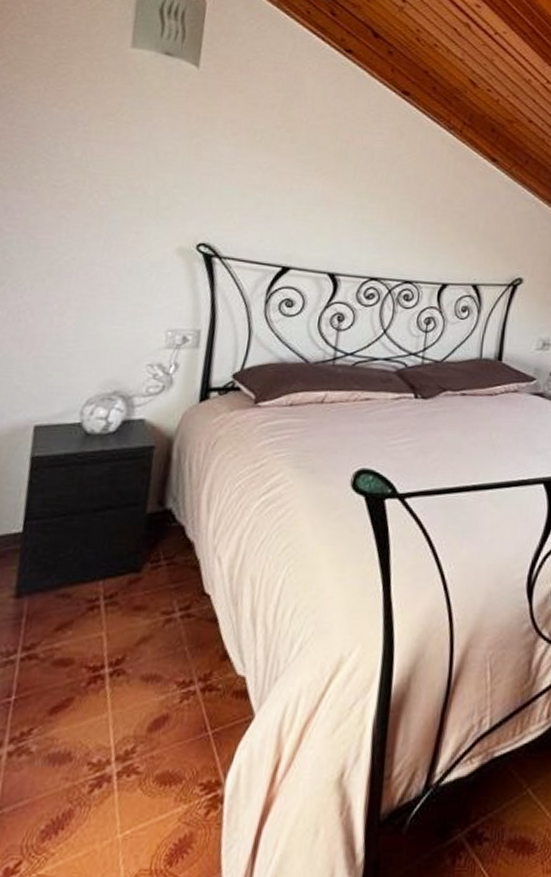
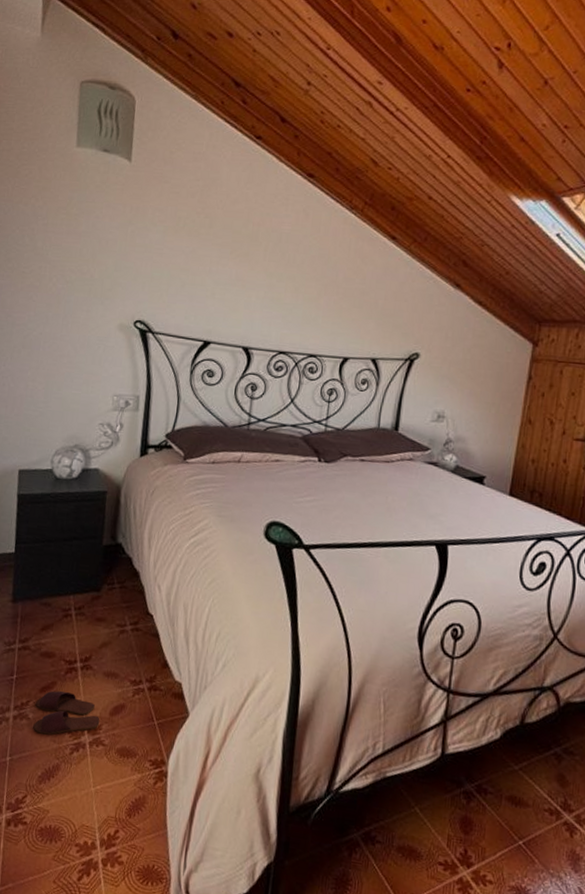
slippers: none [36,708,134,771] -> present [33,691,100,735]

